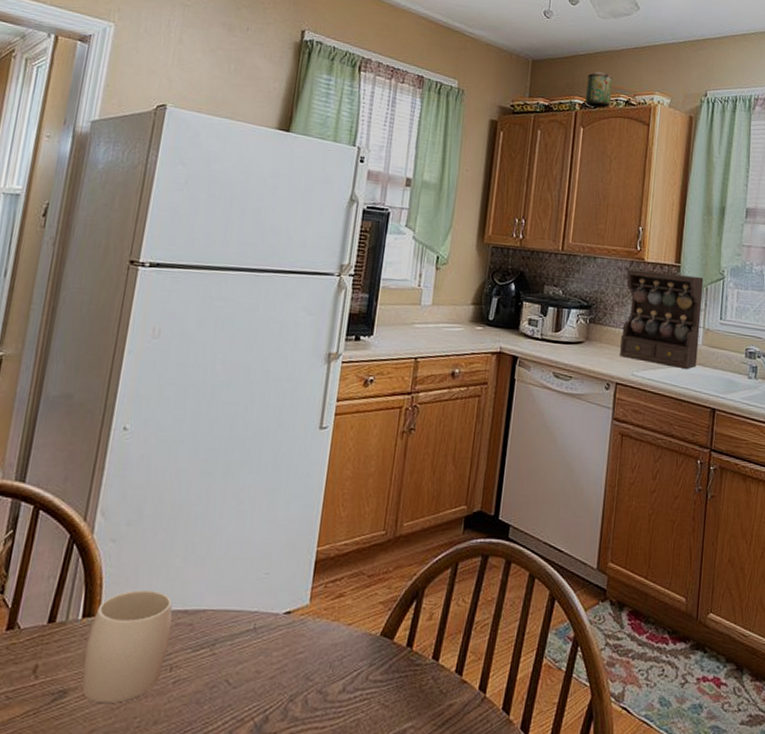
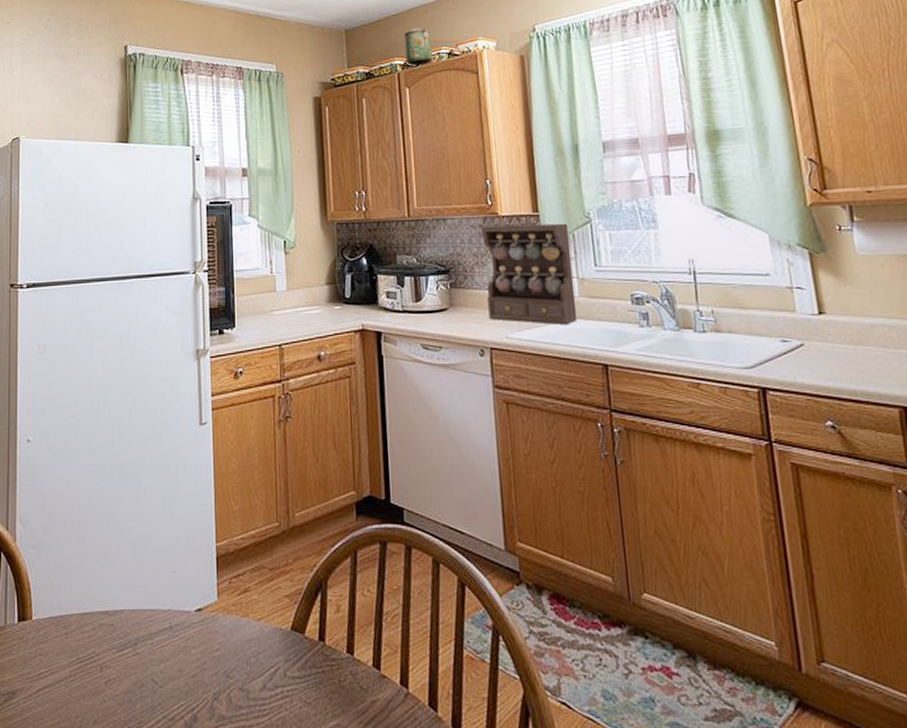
mug: present [81,590,173,703] -> none [25,594,96,703]

